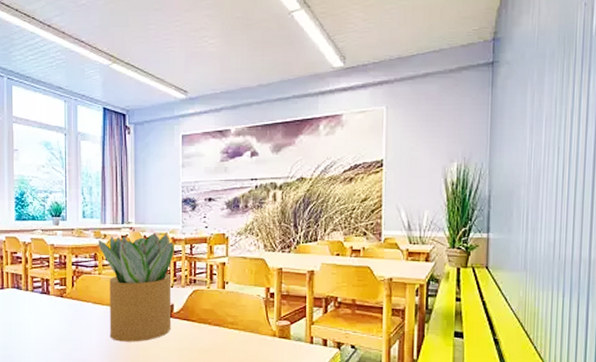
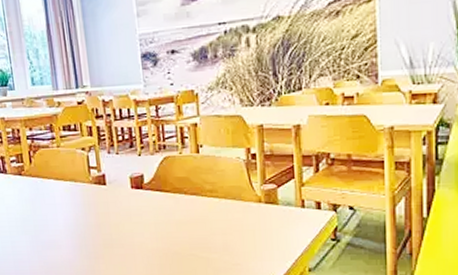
potted plant: present [98,233,174,342] -> none [52,96,144,219]

